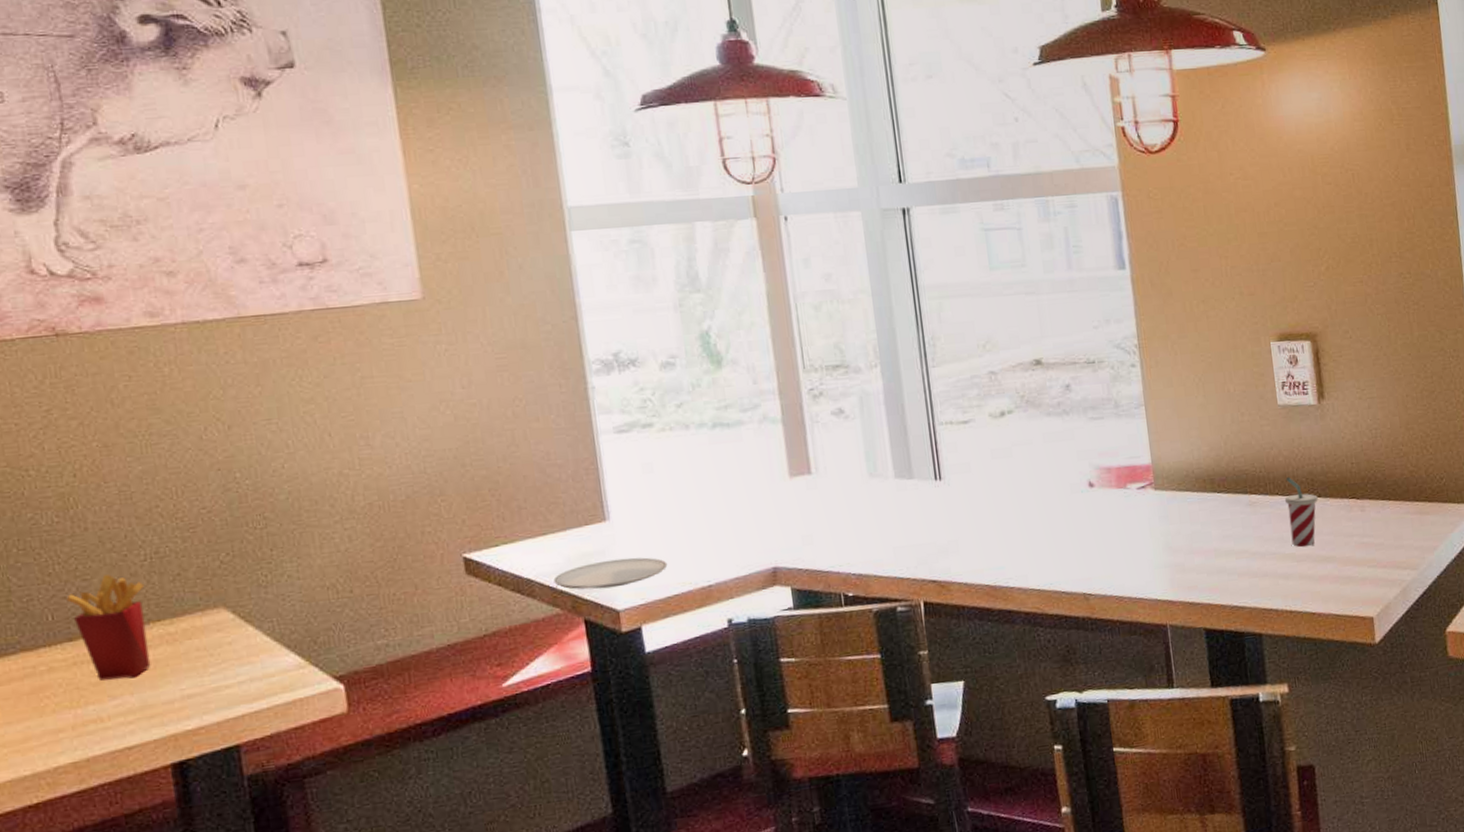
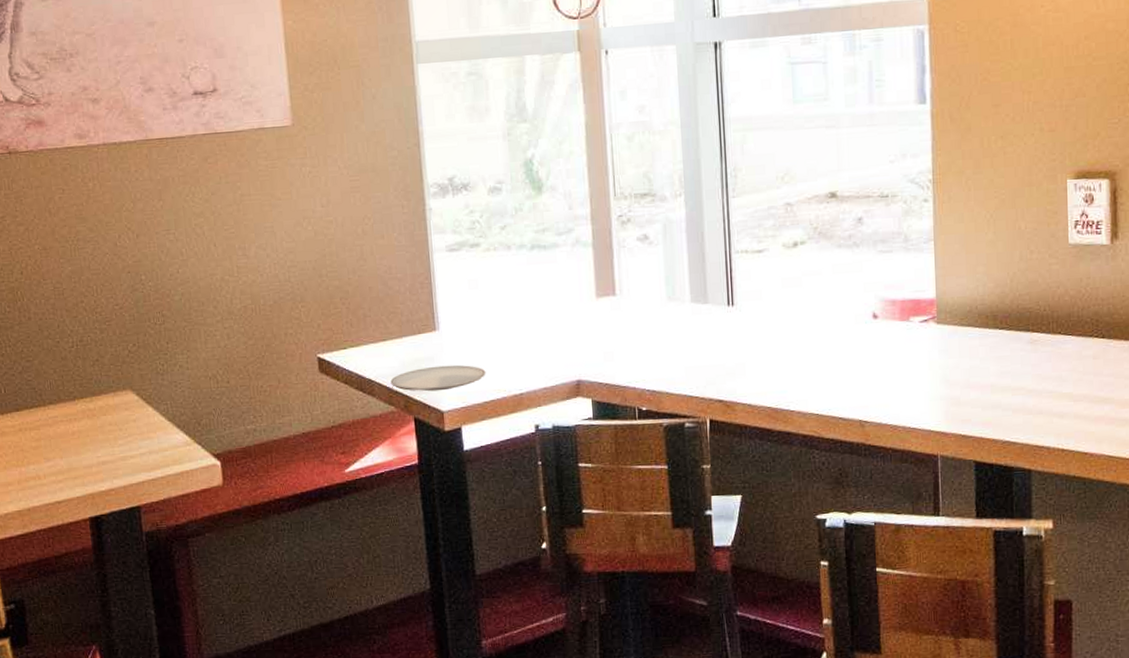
french fries: present [66,574,151,681] -> none [15,357,76,445]
beverage cup: present [1284,476,1318,548] -> none [1066,316,1101,388]

